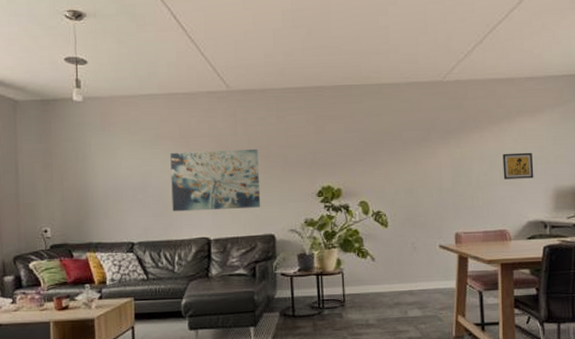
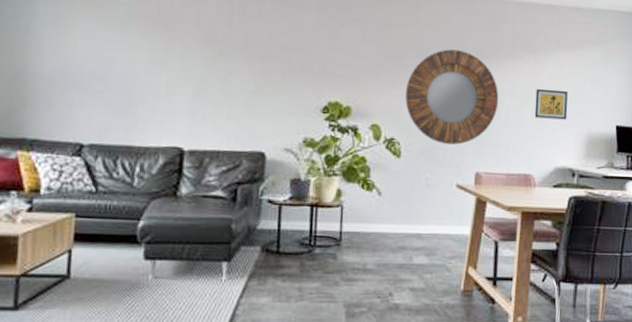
wall art: present [170,148,261,212] -> none [138,37,255,118]
home mirror: none [386,129,470,211] -> present [405,49,499,145]

